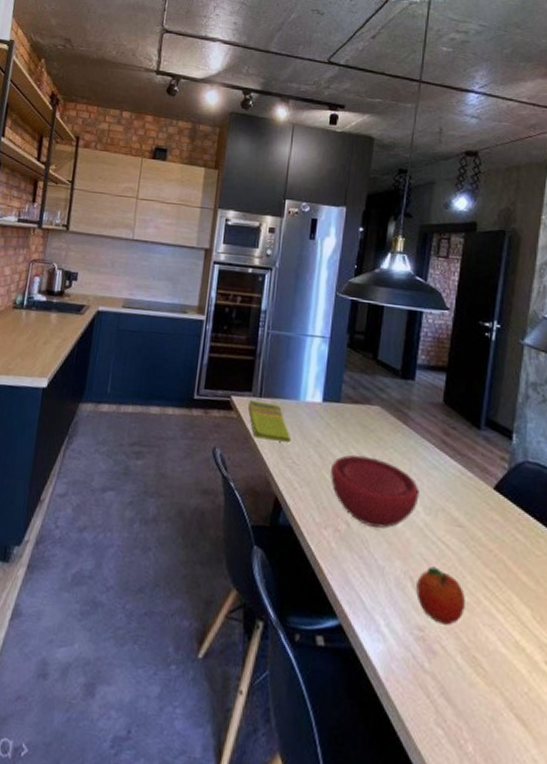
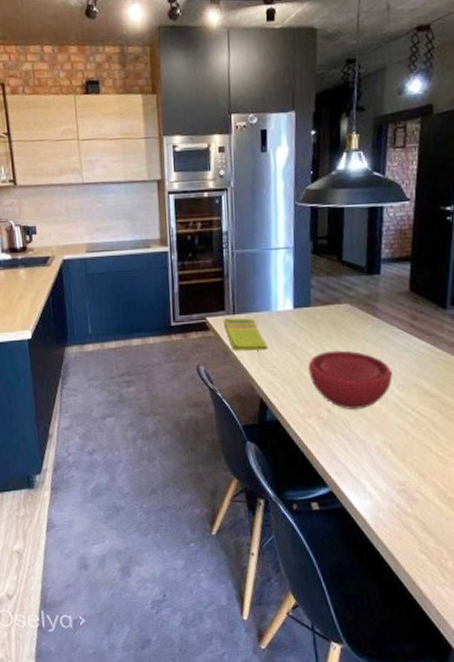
fruit: present [416,566,465,626] -> none [396,433,440,477]

